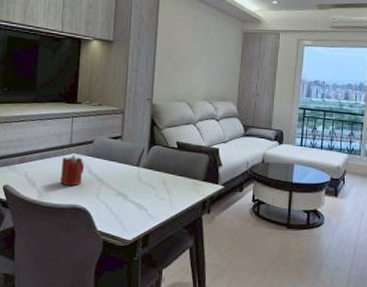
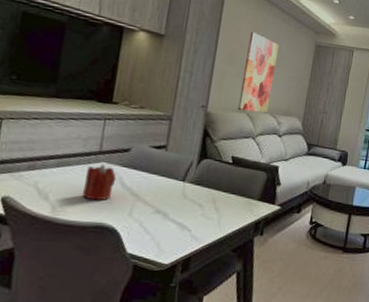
wall art: none [178,28,210,101] -> present [237,31,280,113]

